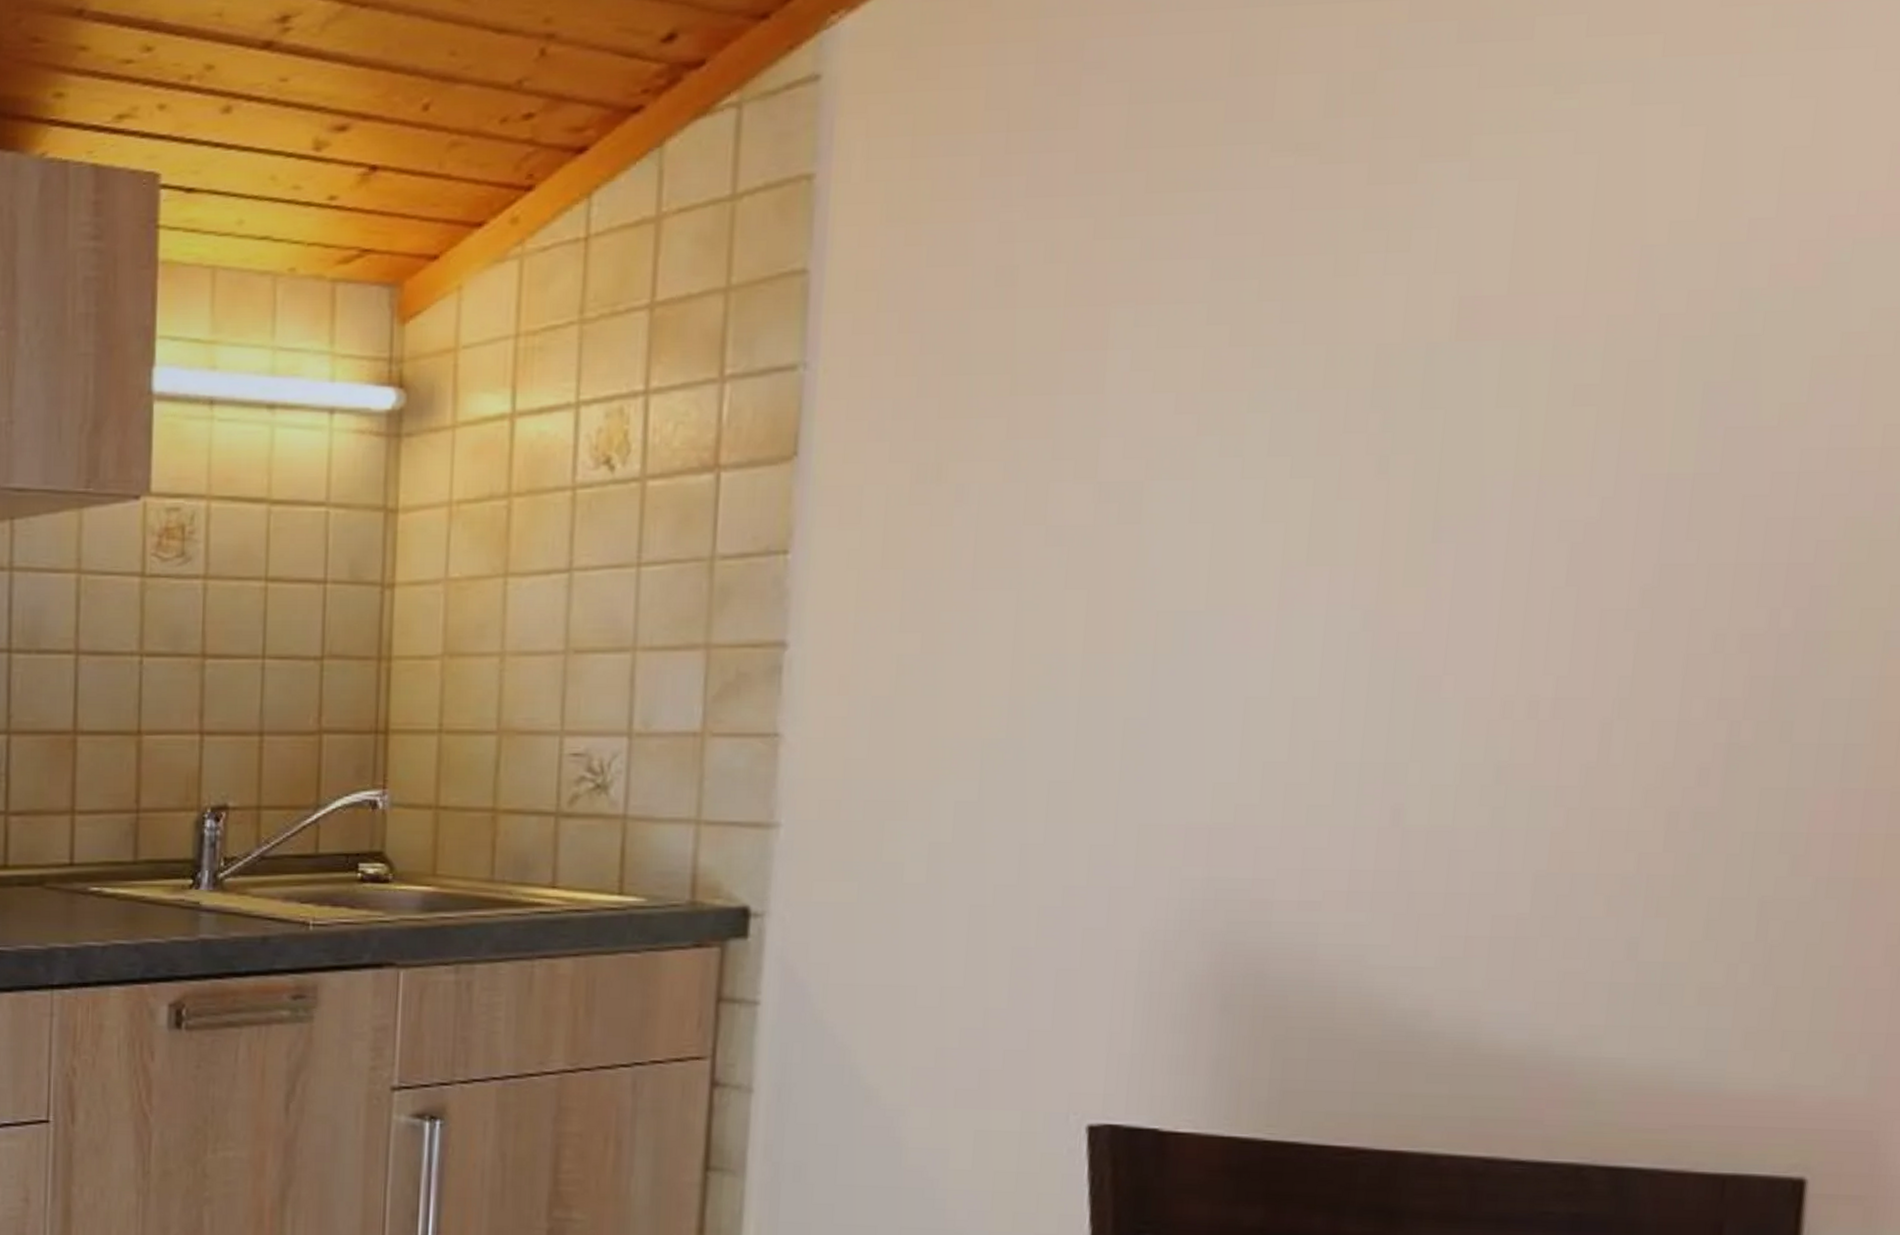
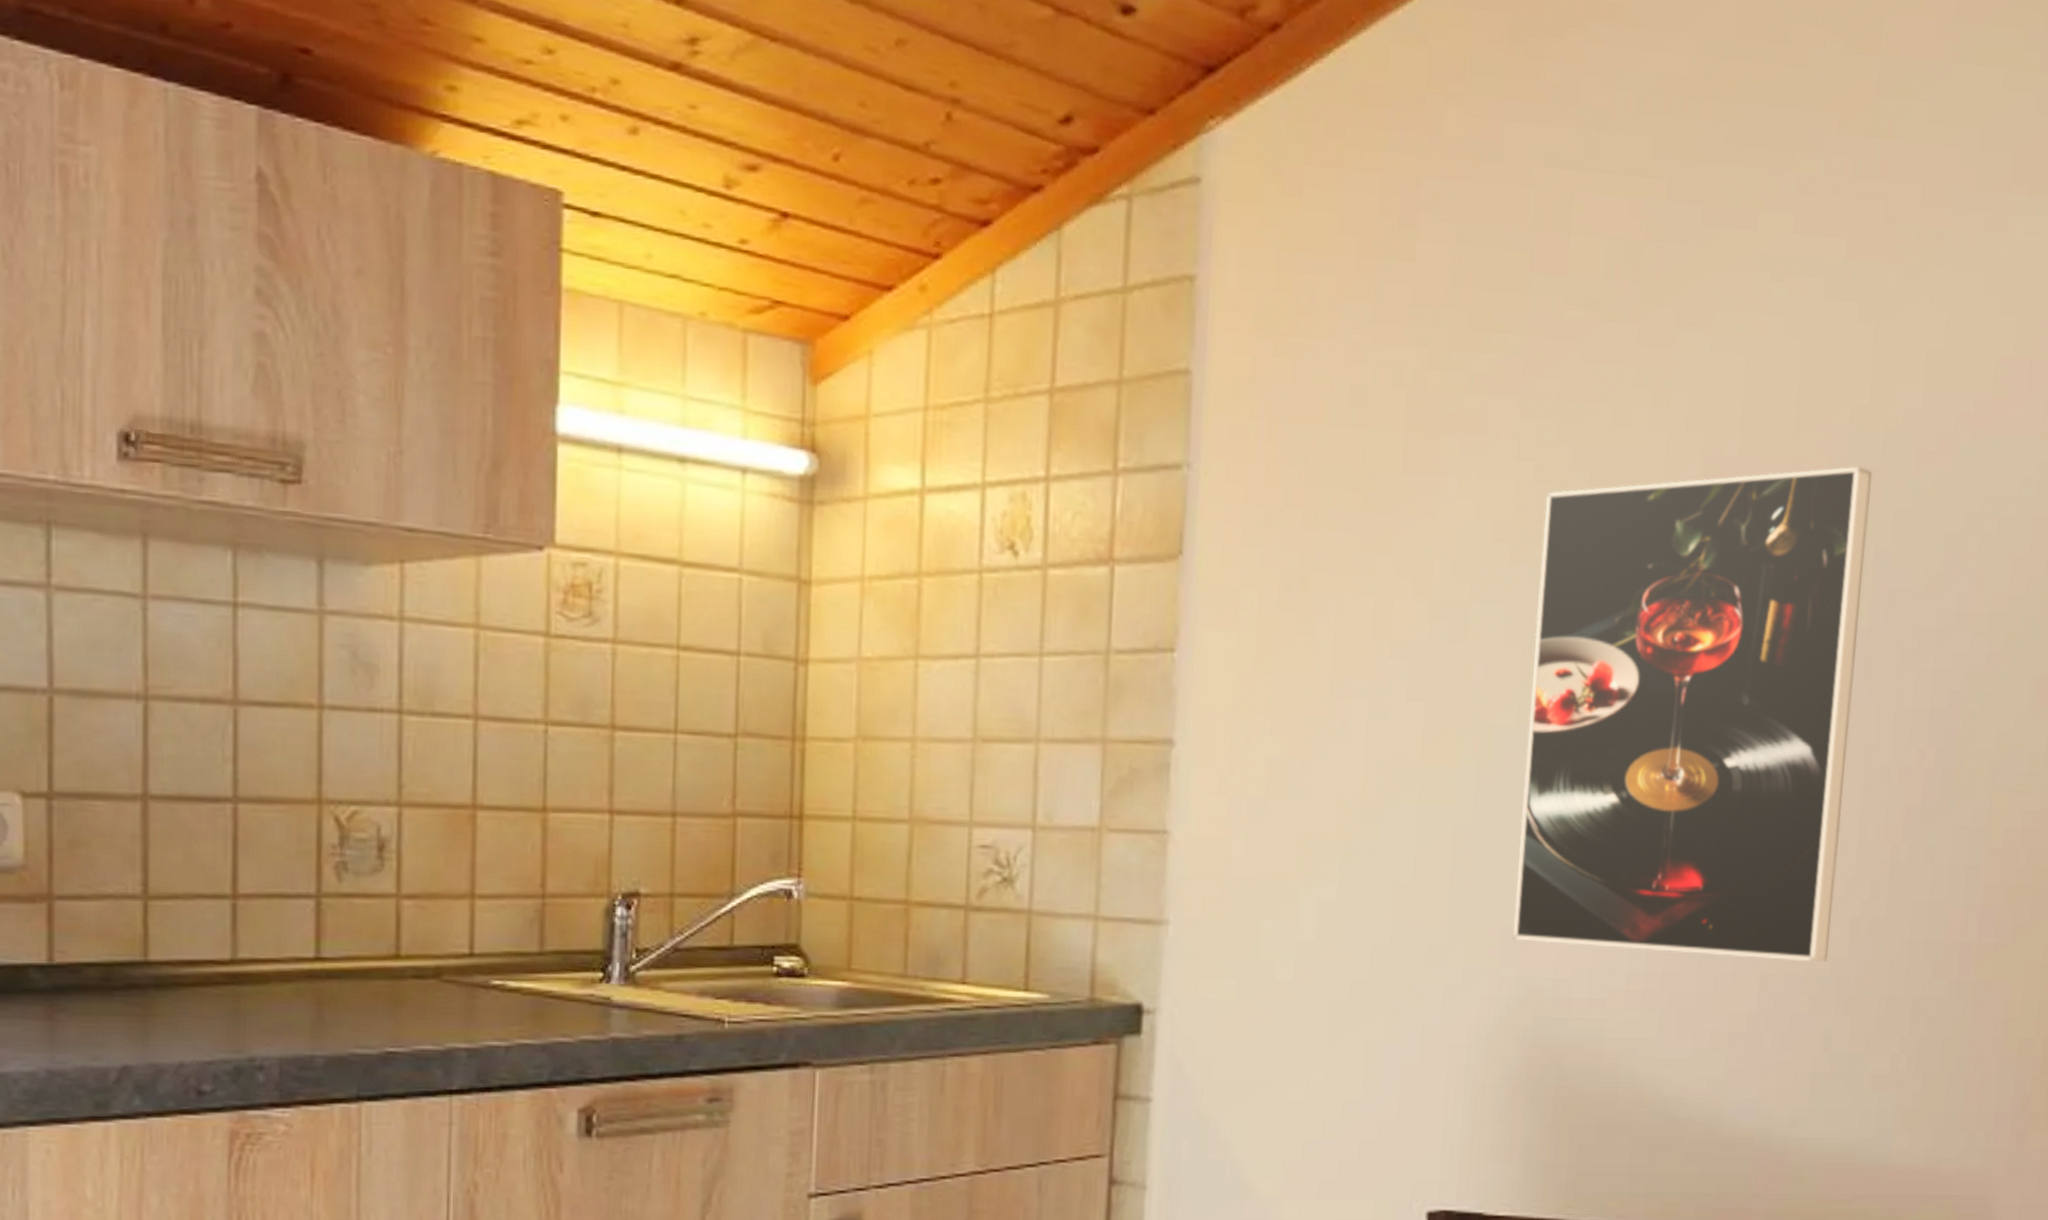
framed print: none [1198,291,1702,859] -> present [1512,466,1873,963]

